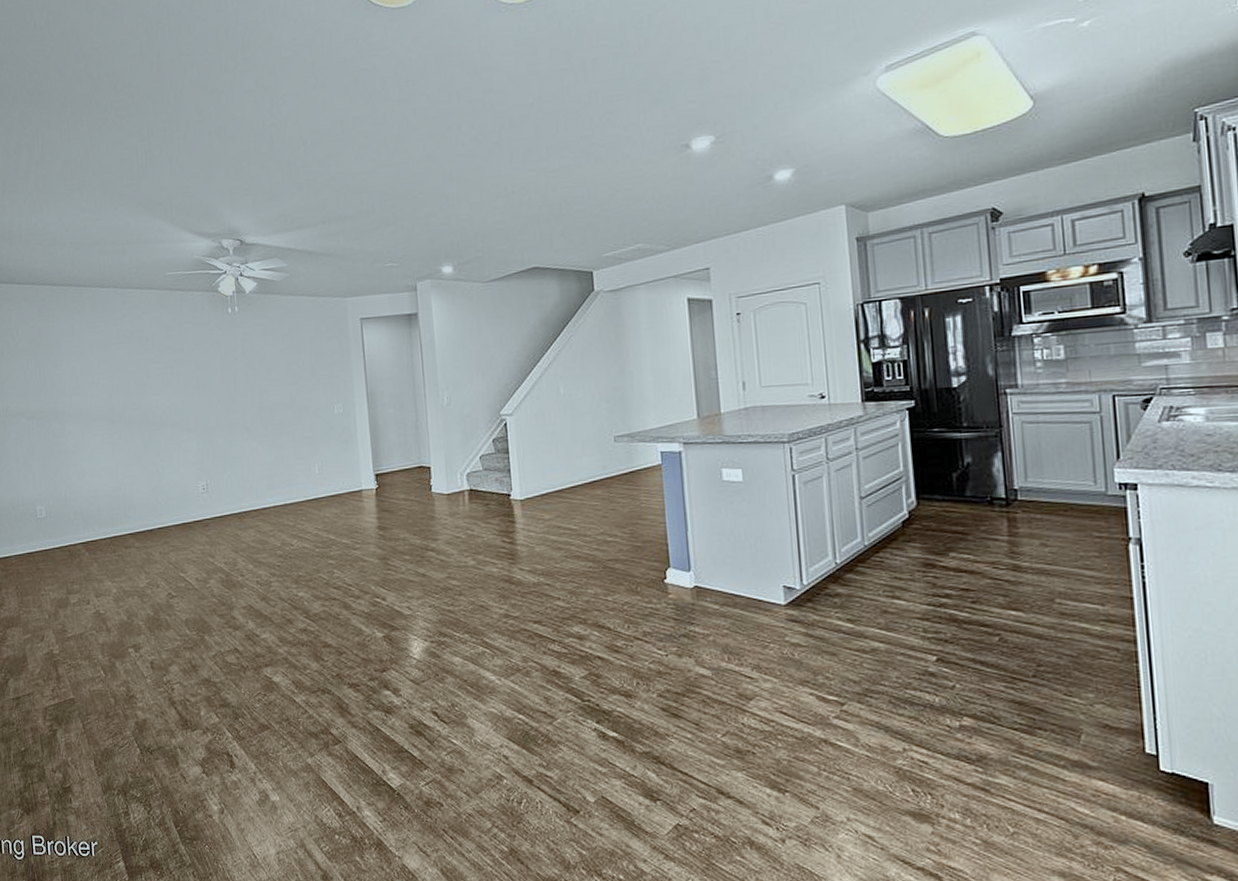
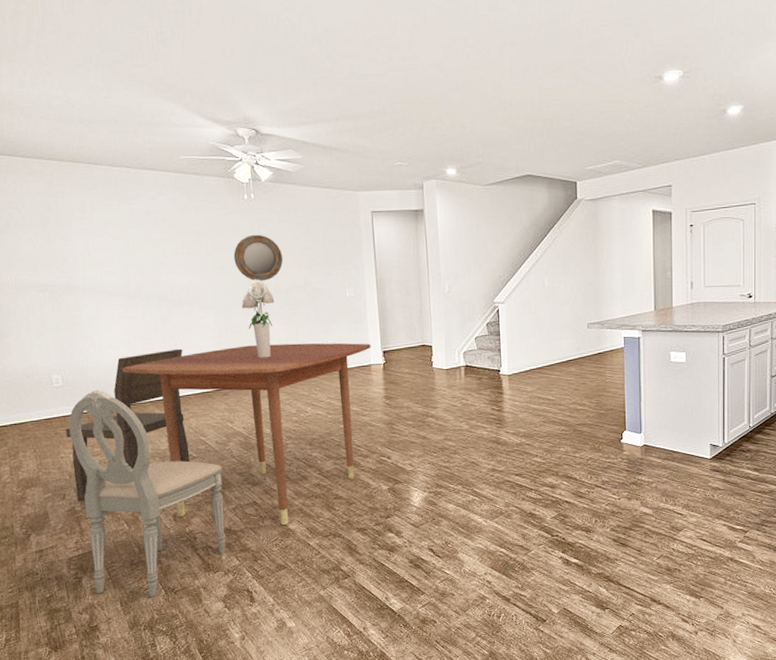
dining chair: none [47,475,169,643] -> present [65,348,190,501]
dining chair: none [50,521,205,756] -> present [68,389,226,597]
dining table: none [103,465,362,678] -> present [122,343,371,526]
home mirror: none [217,349,268,400] -> present [233,234,283,281]
bouquet: none [224,397,259,485] -> present [242,279,275,358]

